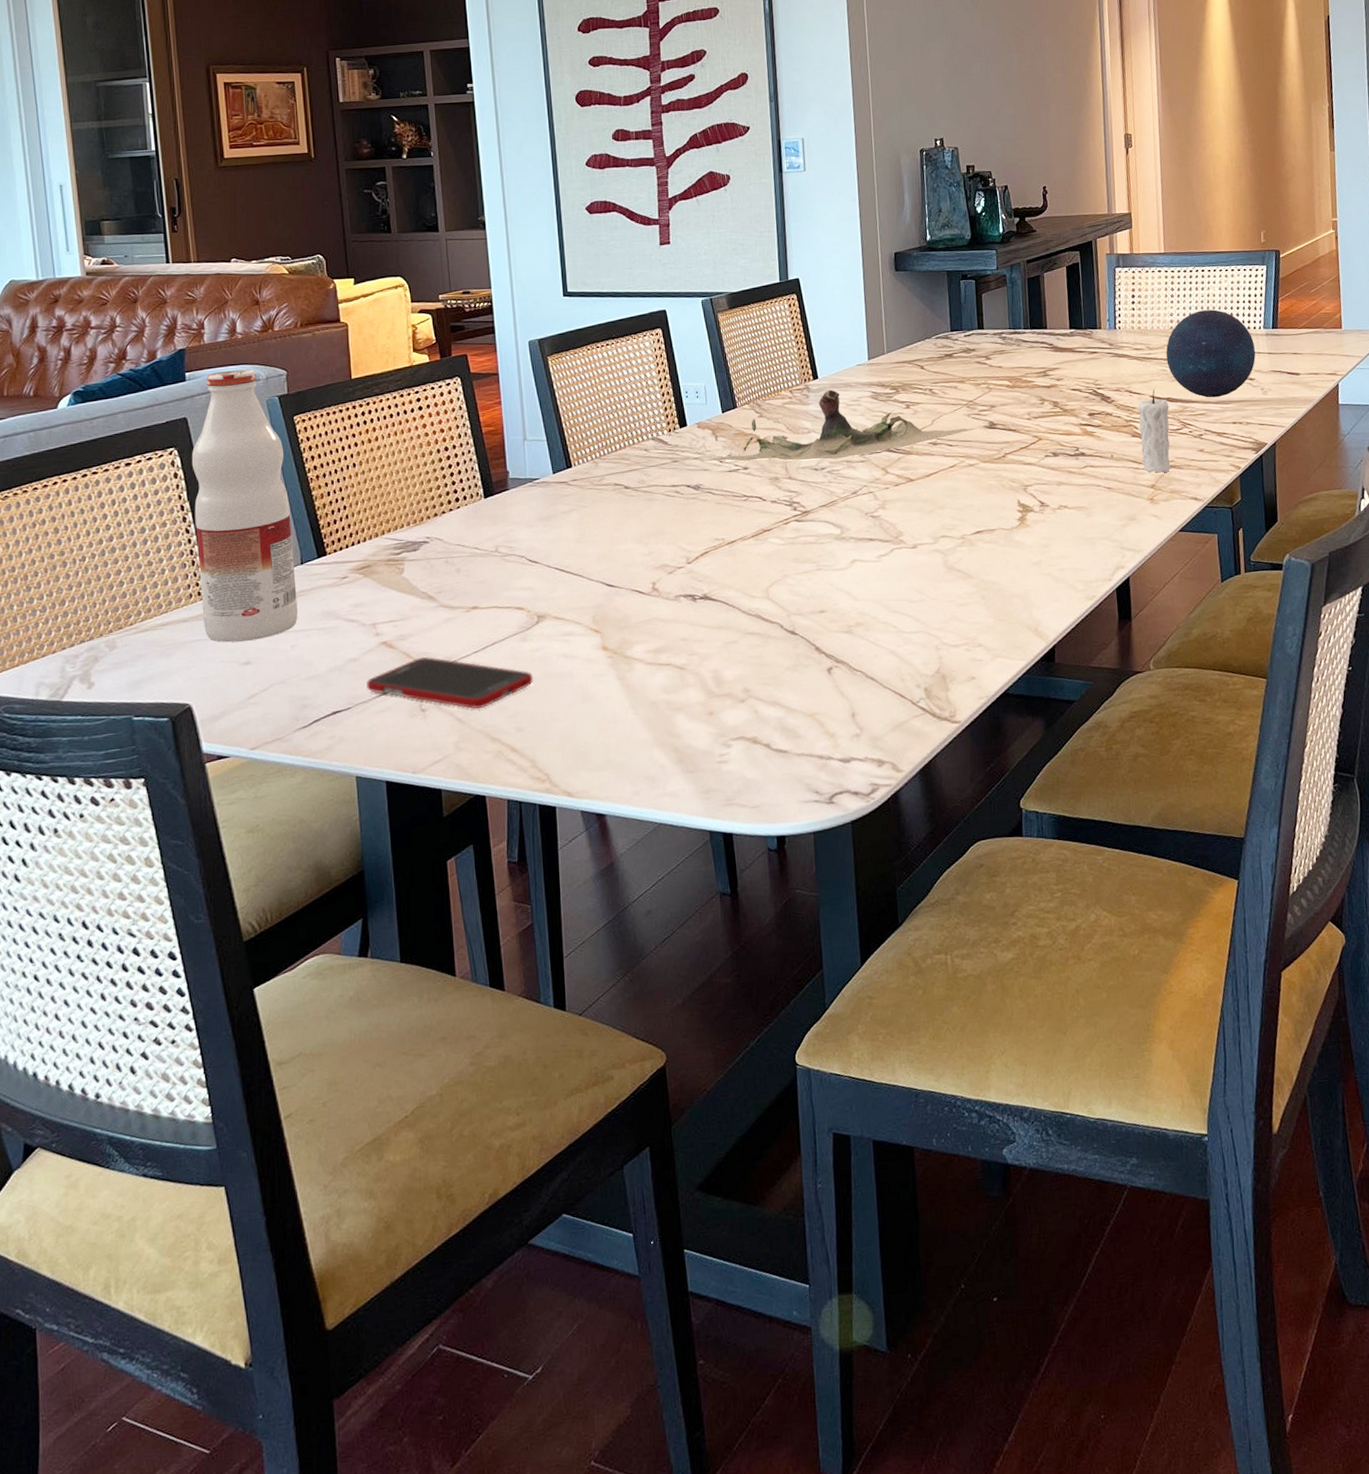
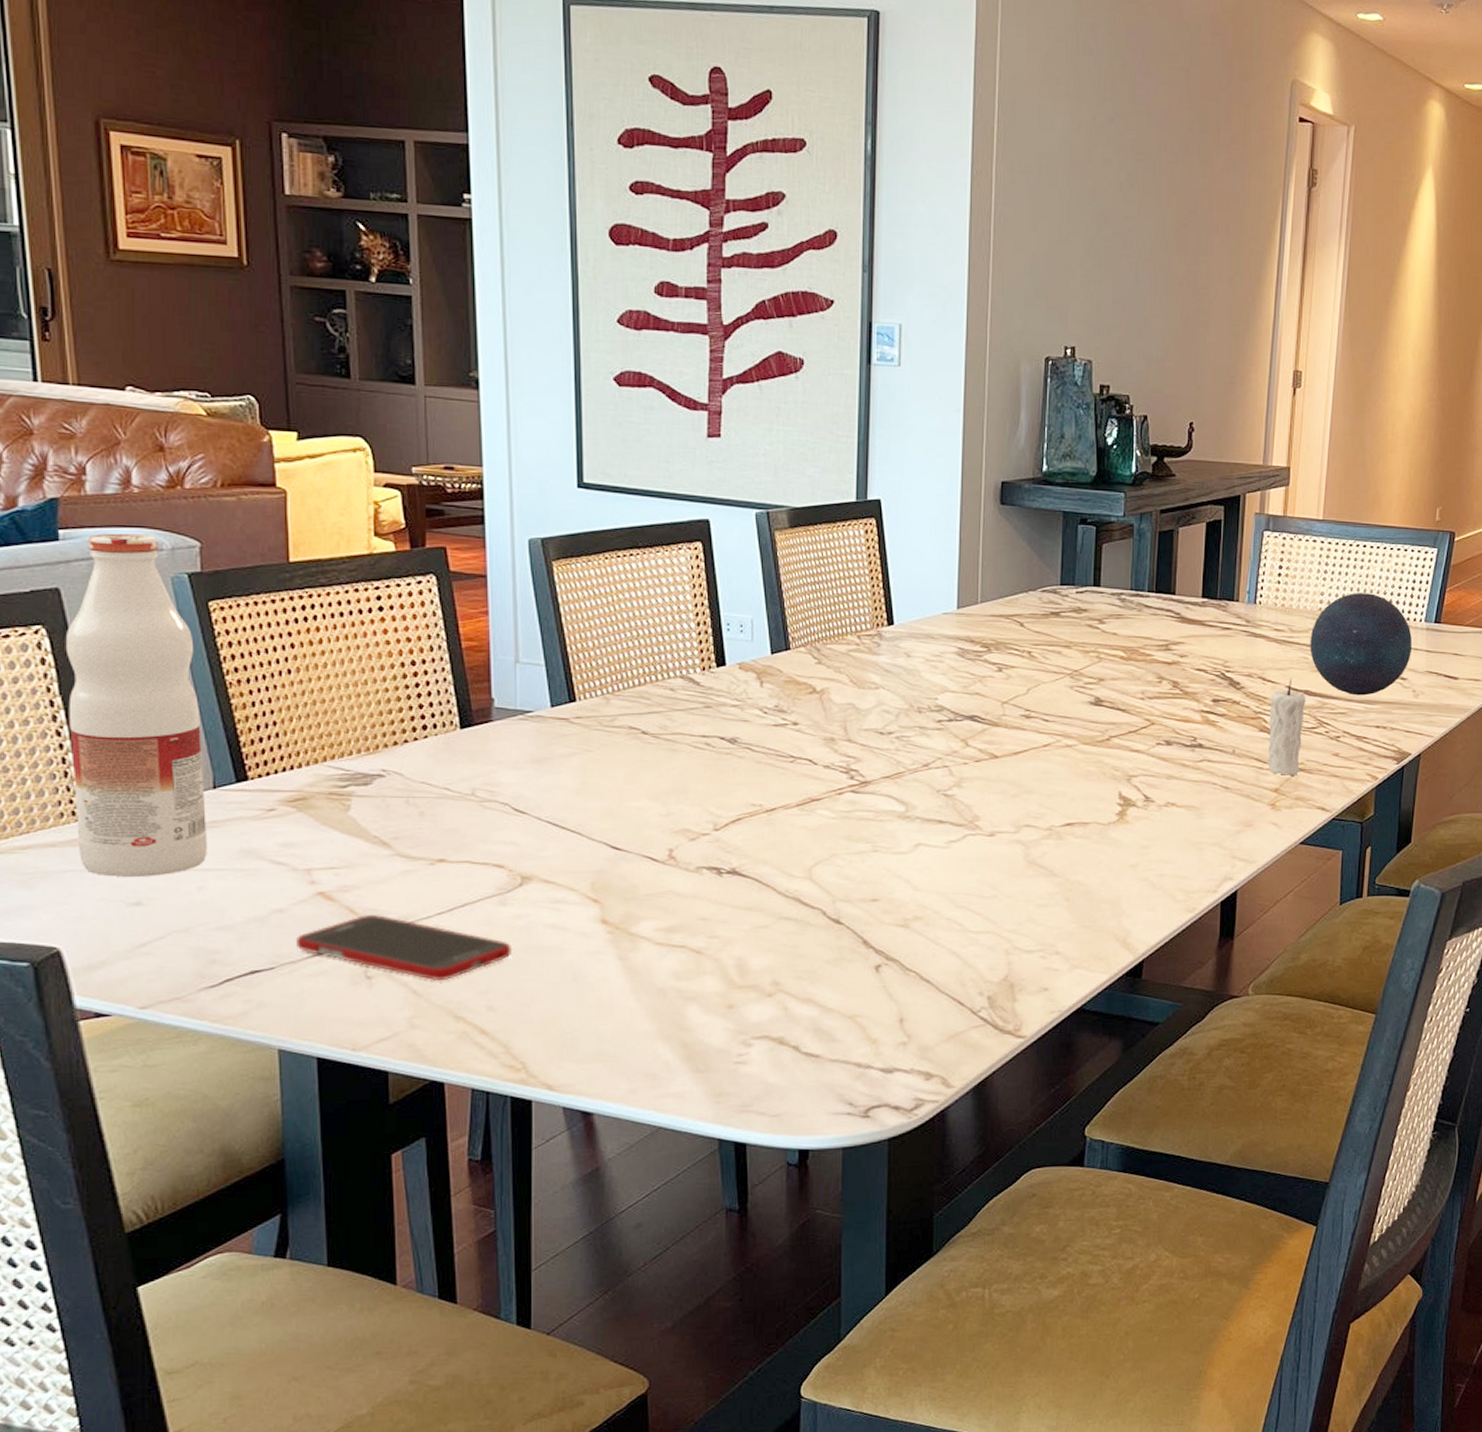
plant: present [705,389,977,462] -> none [746,639,1080,723]

